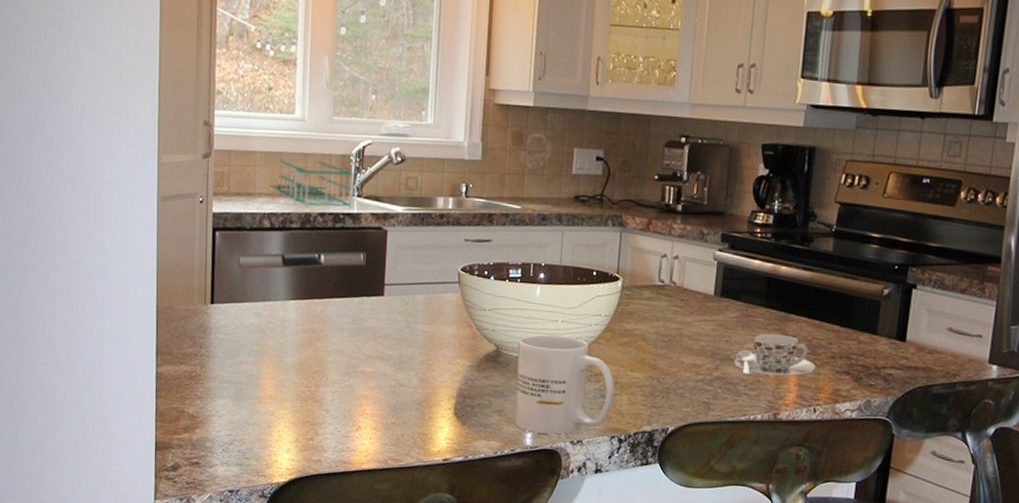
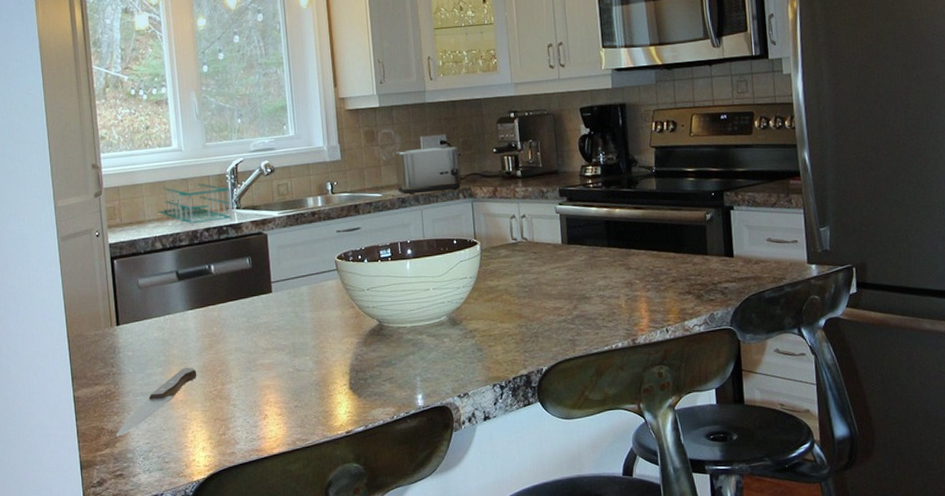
kitchen knife: none [196,361,291,423] -> present [116,367,197,437]
mug: present [514,334,616,435] -> none [397,301,491,393]
toaster: none [540,160,618,215] -> present [394,146,462,195]
teacup: present [734,333,816,376] -> none [590,268,661,310]

